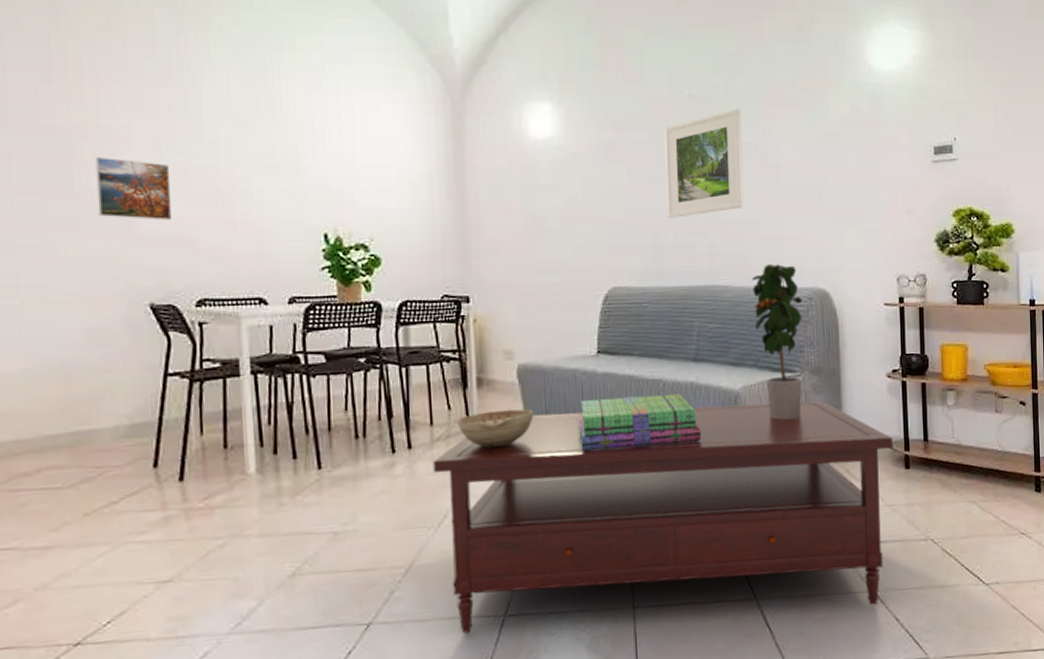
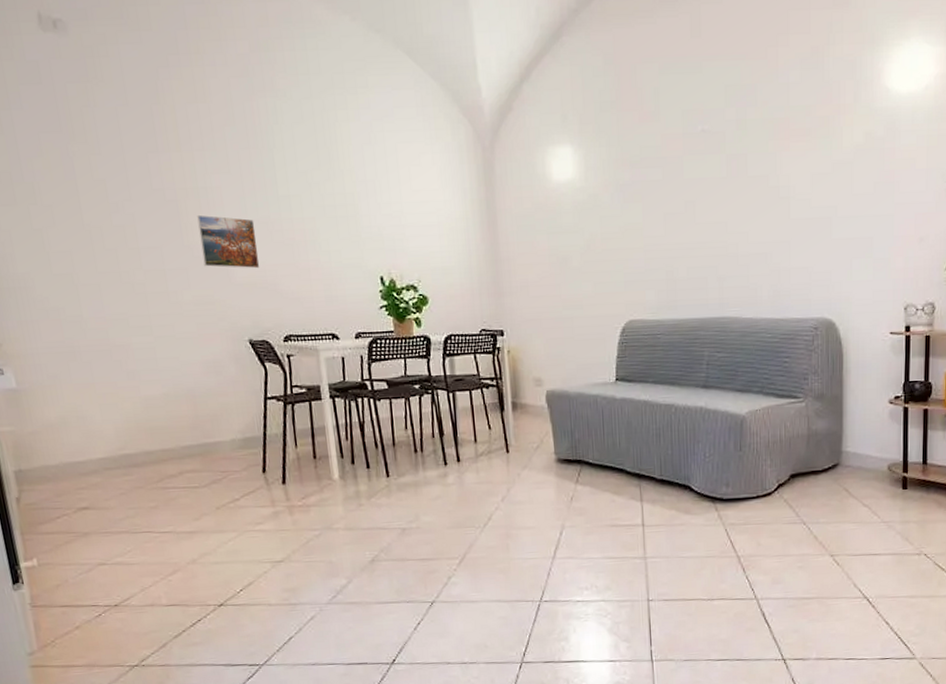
coffee table: present [433,401,894,634] -> none [478,425,892,614]
decorative bowl: present [457,409,534,448] -> none [497,429,561,463]
stack of books: present [577,393,702,451] -> none [598,417,710,467]
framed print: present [665,108,744,218] -> none [678,142,754,254]
potted plant: present [752,264,803,420] -> none [760,296,809,442]

